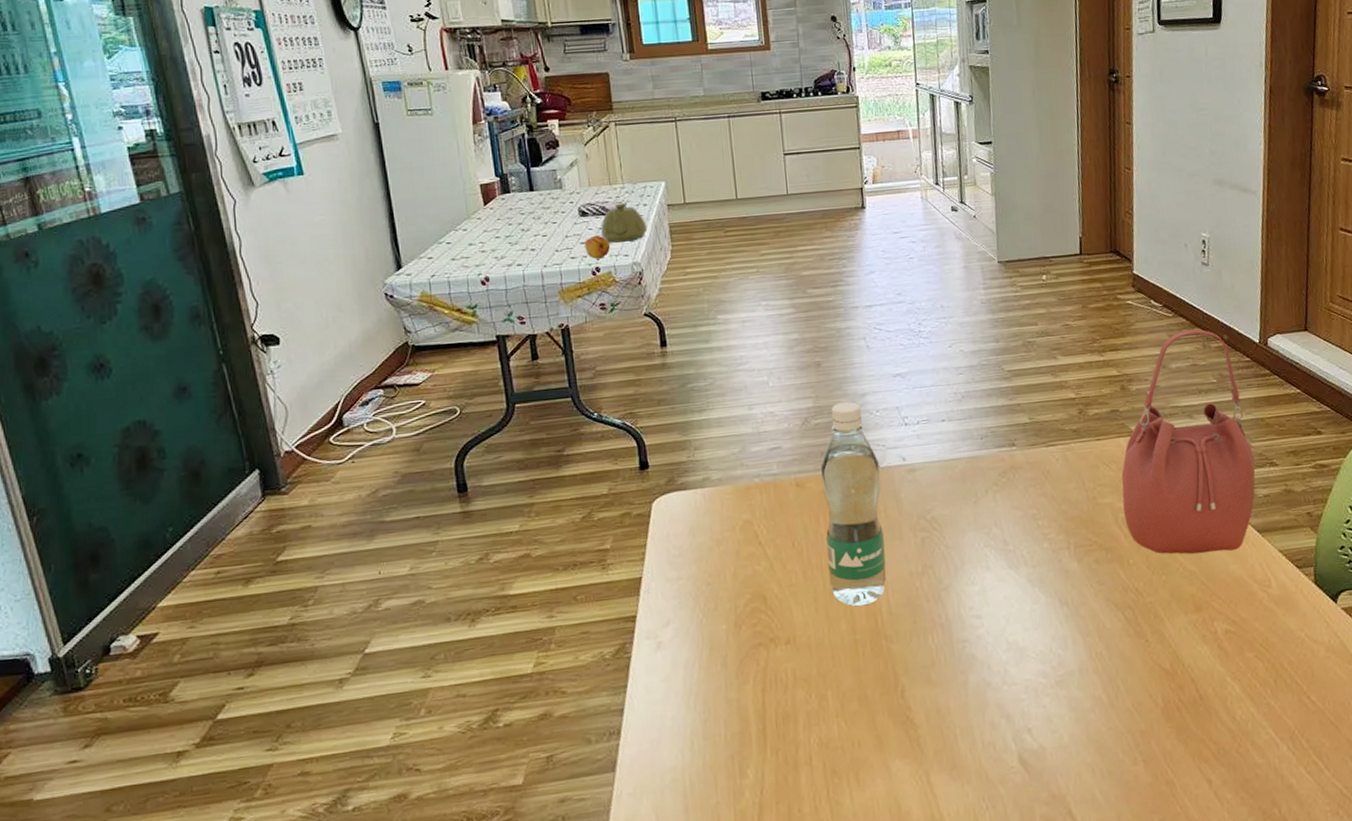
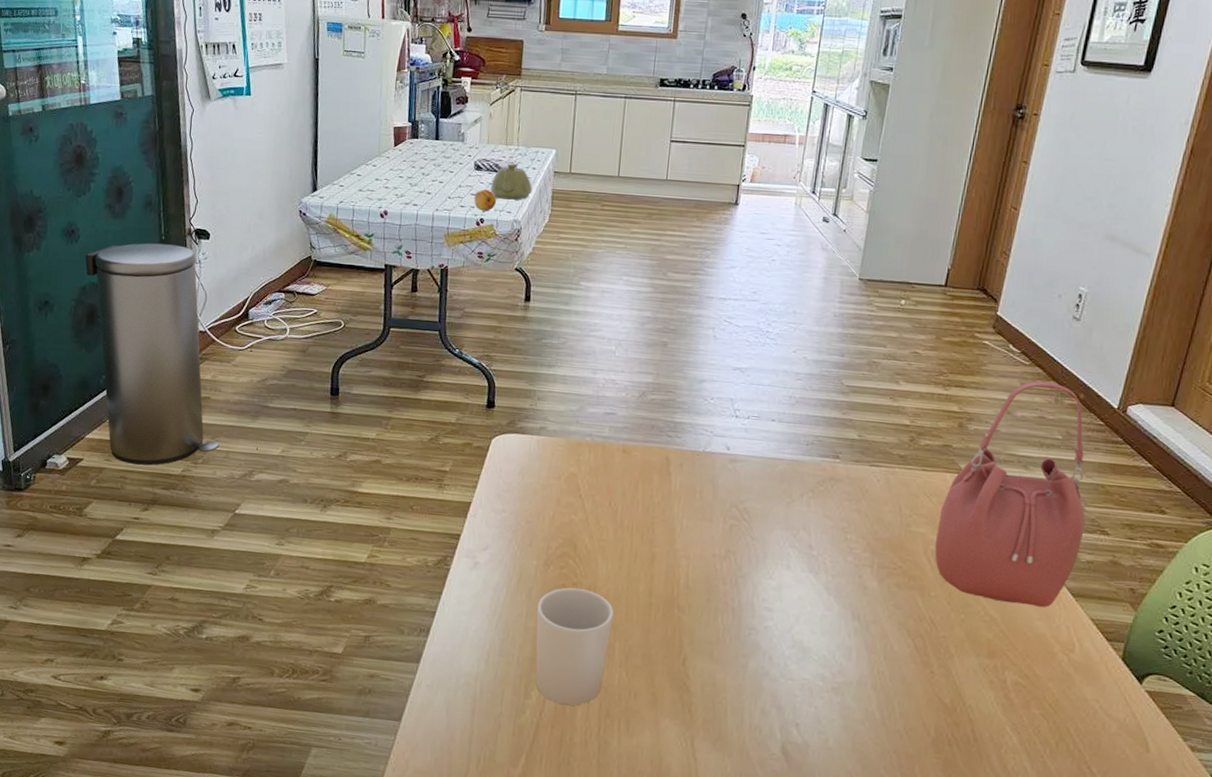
pedal bin: none [123,357,333,626] -> present [85,243,220,465]
mug: none [735,642,822,775] -> present [535,587,614,706]
bottle: present [820,401,886,606] -> none [636,383,704,574]

